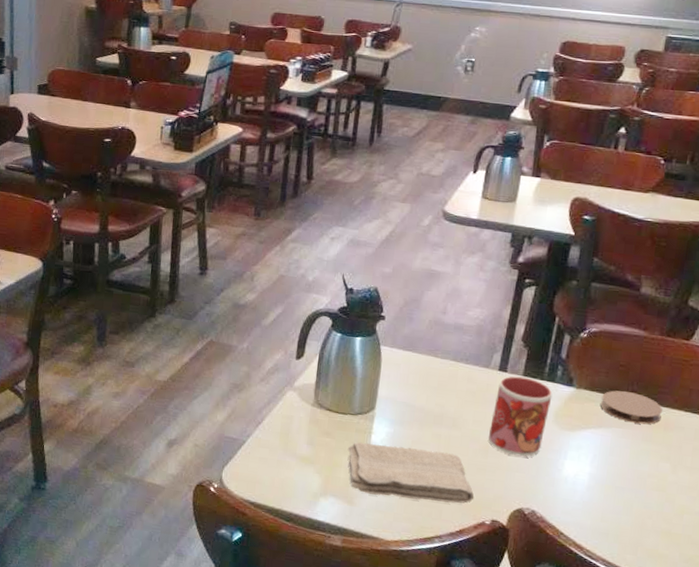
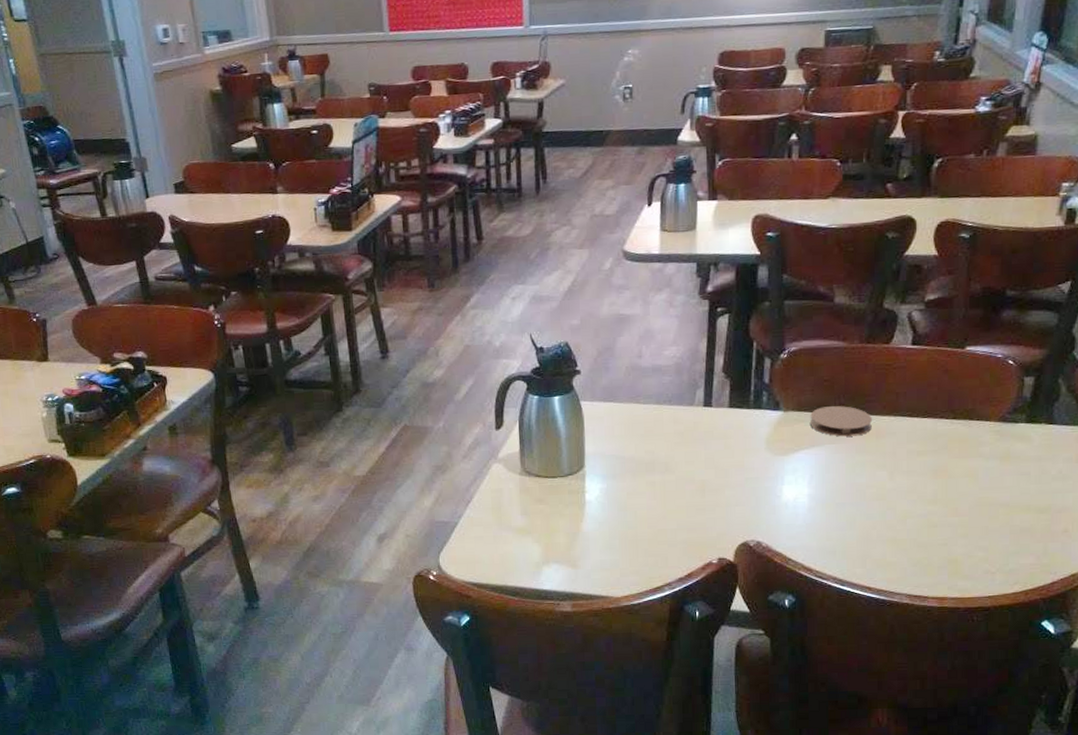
washcloth: present [347,442,475,504] -> none [563,499,698,554]
mug: present [489,376,553,457] -> none [703,409,761,490]

